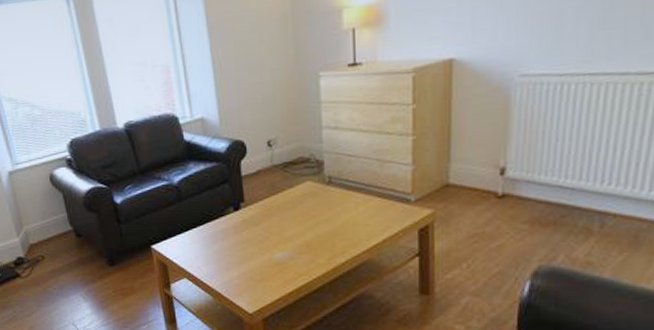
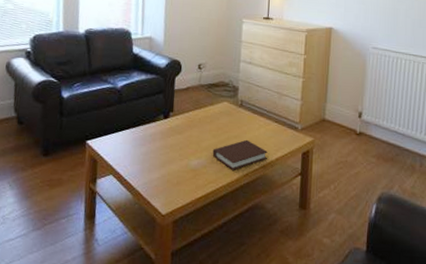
book: none [299,222,371,259] -> present [212,139,268,170]

